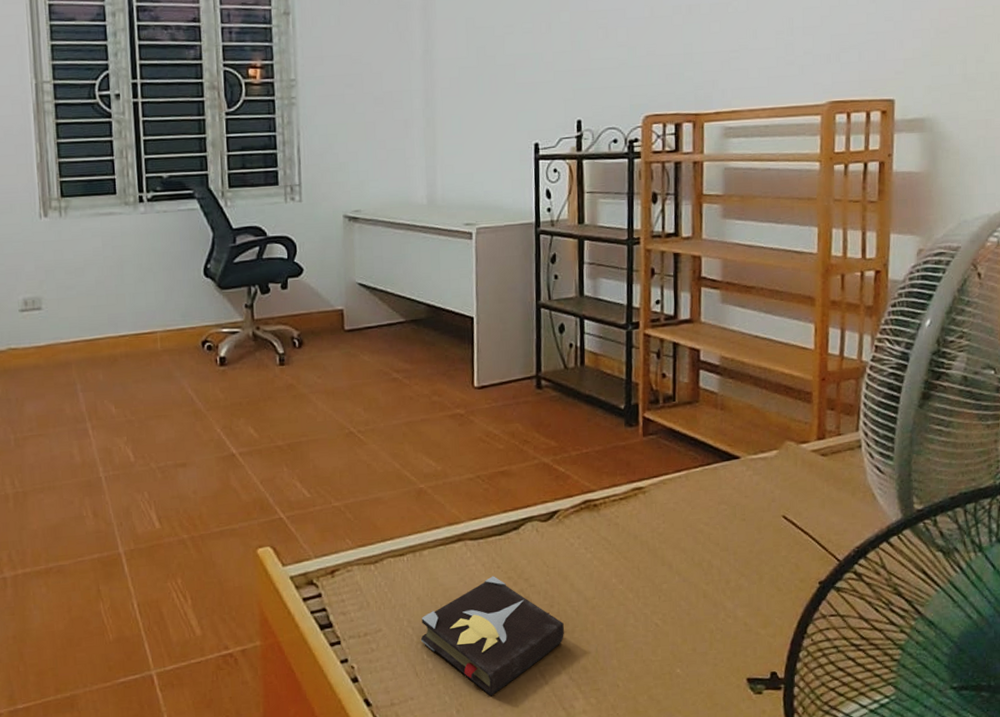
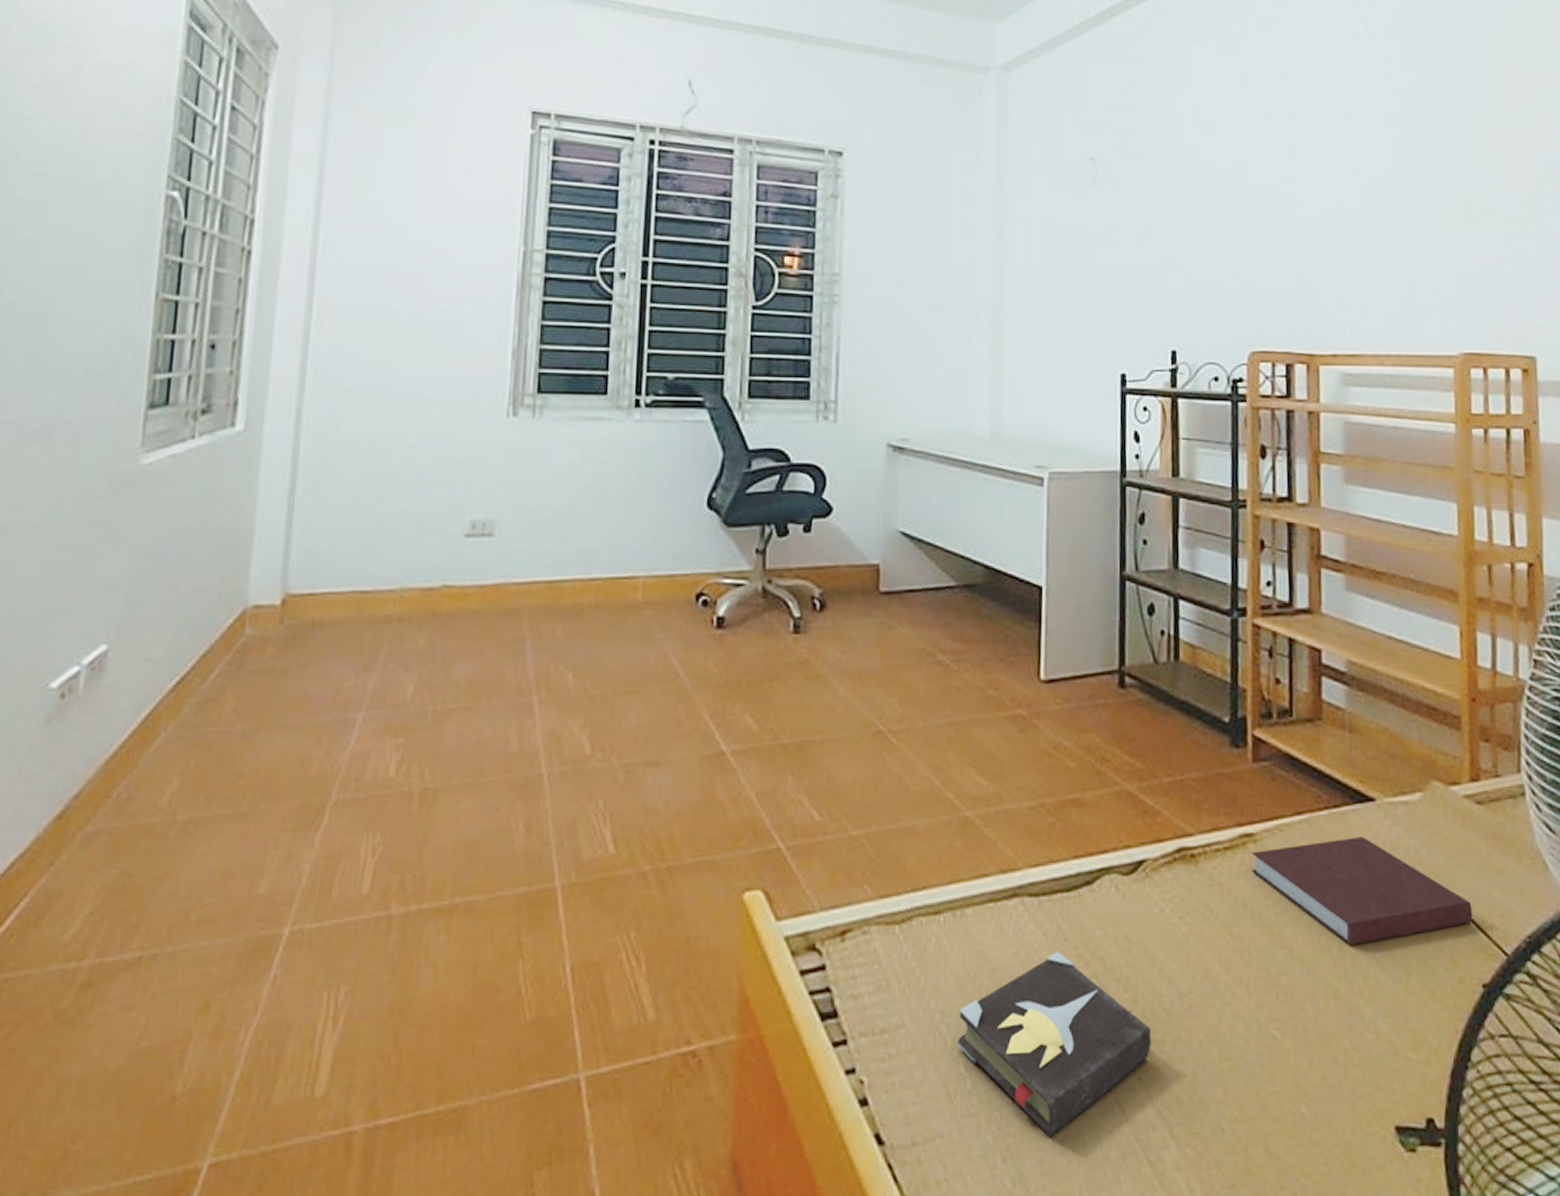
notebook: none [641,485,814,560] -> present [1251,837,1473,945]

